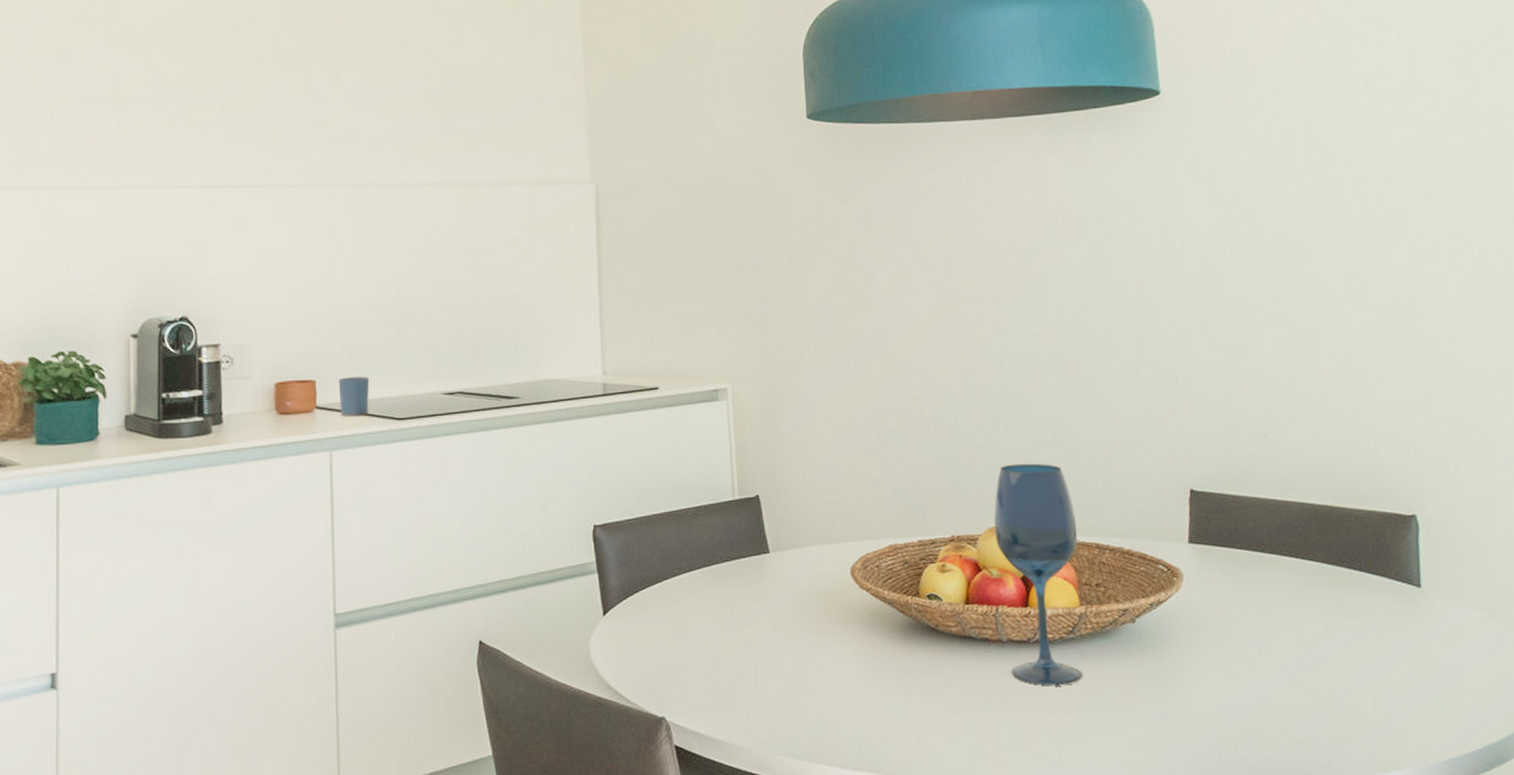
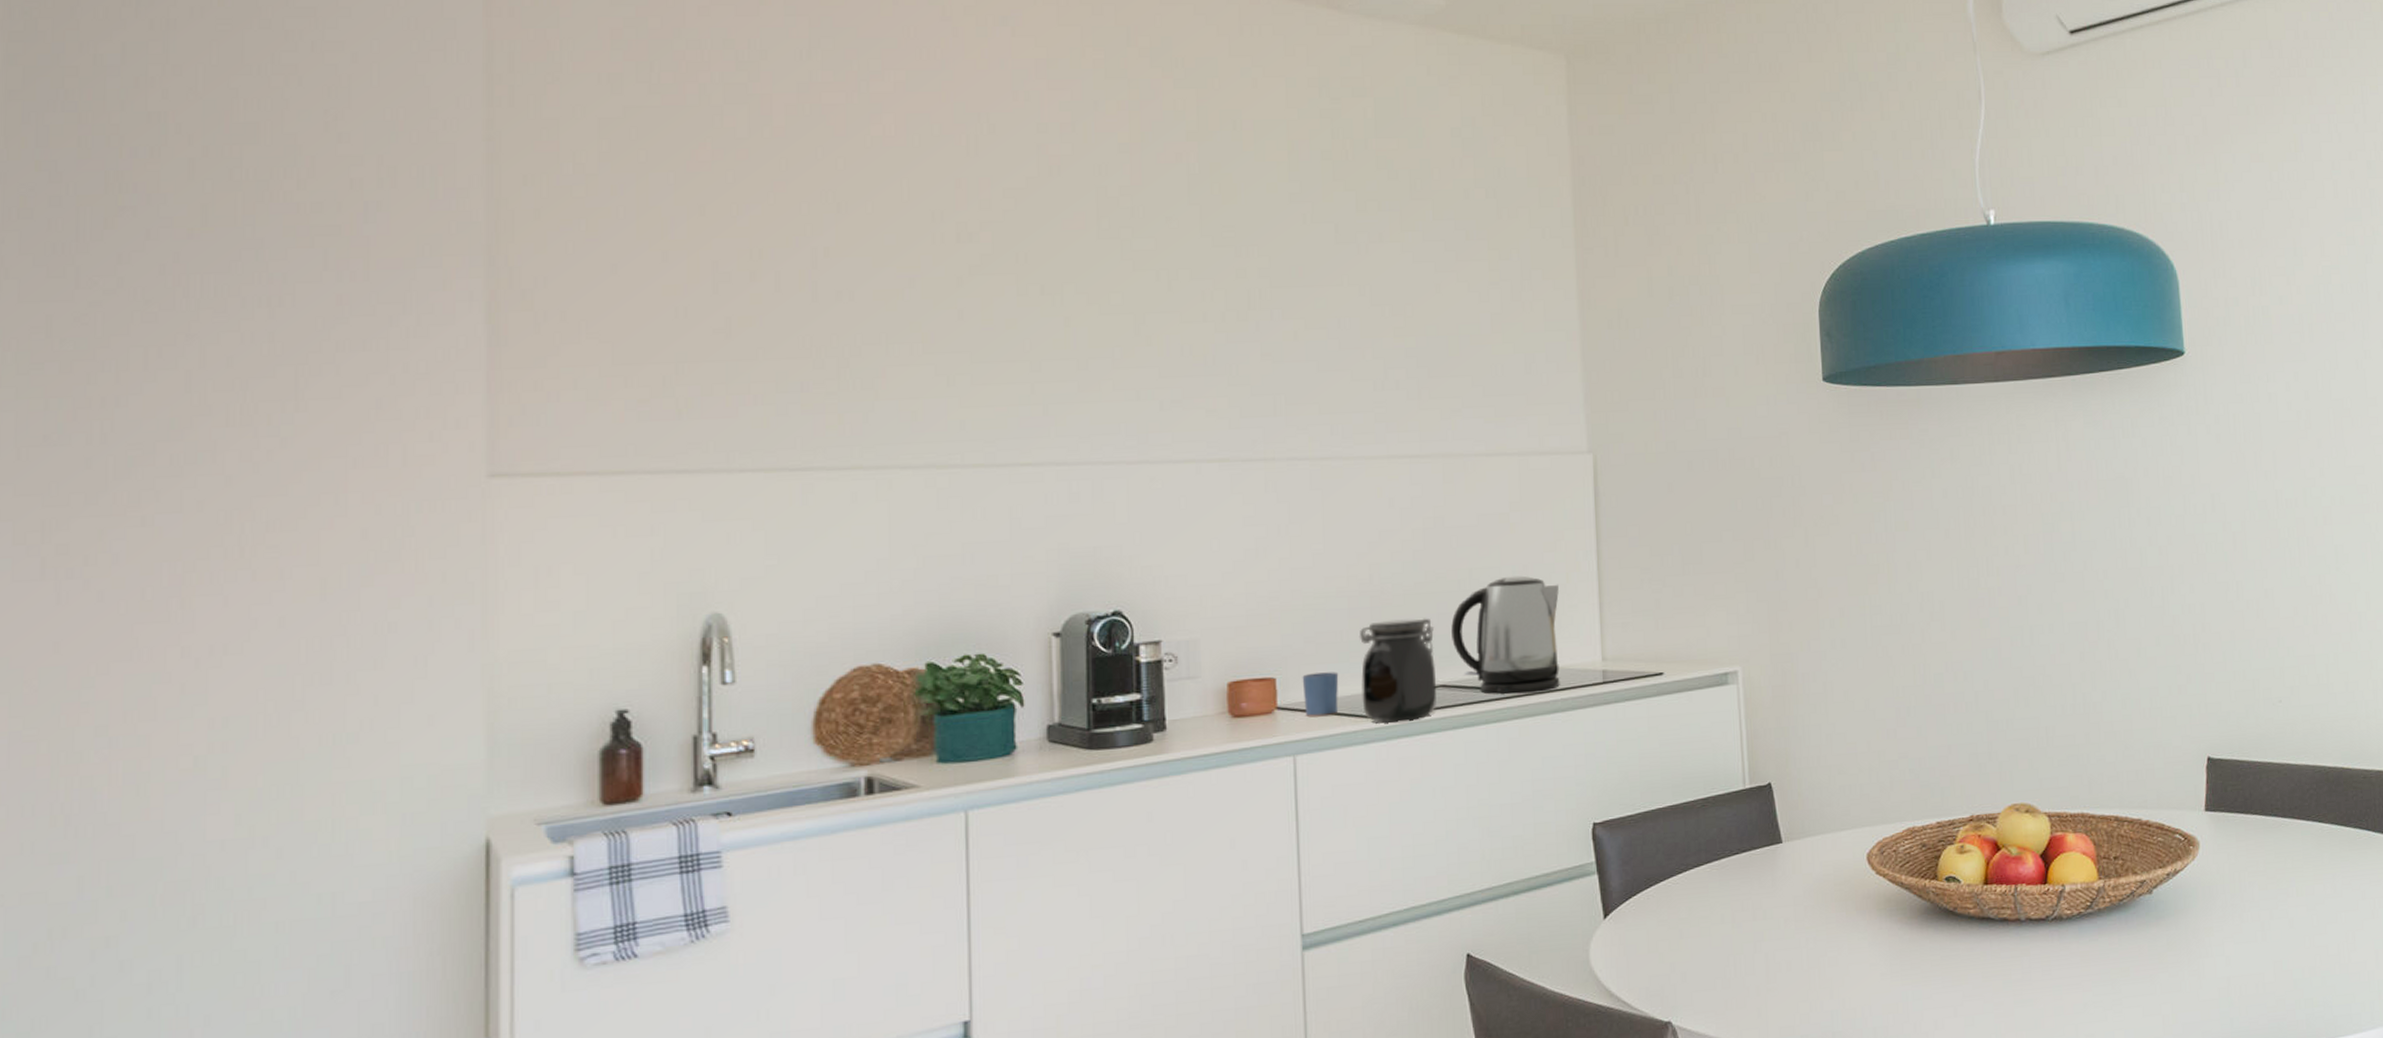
jar: none [387,330,454,426] -> present [1359,618,1436,724]
kettle: none [468,294,564,403] -> present [1451,575,1560,695]
wineglass: present [994,463,1083,685] -> none [2013,737,2100,962]

